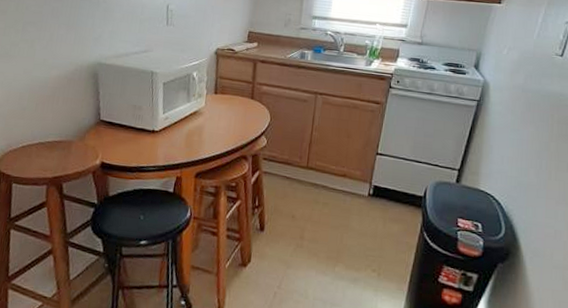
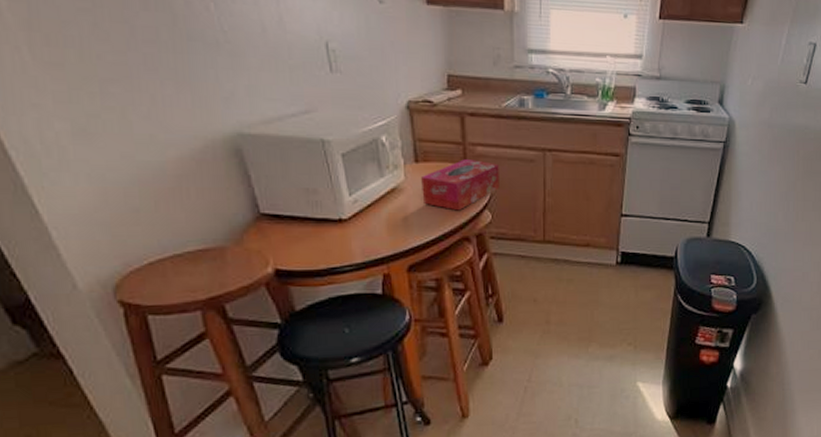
tissue box: none [215,94,278,134] -> present [421,158,499,211]

